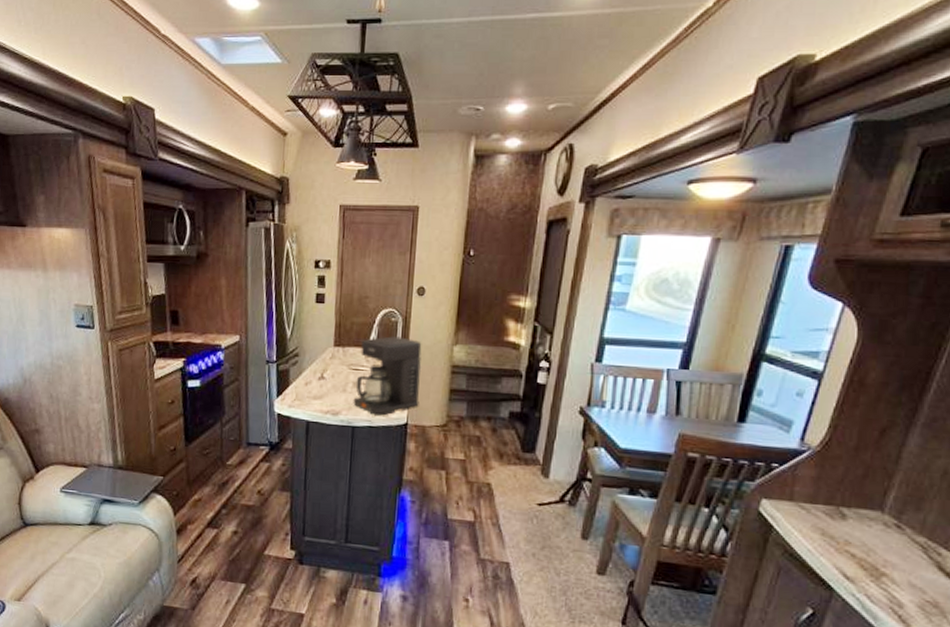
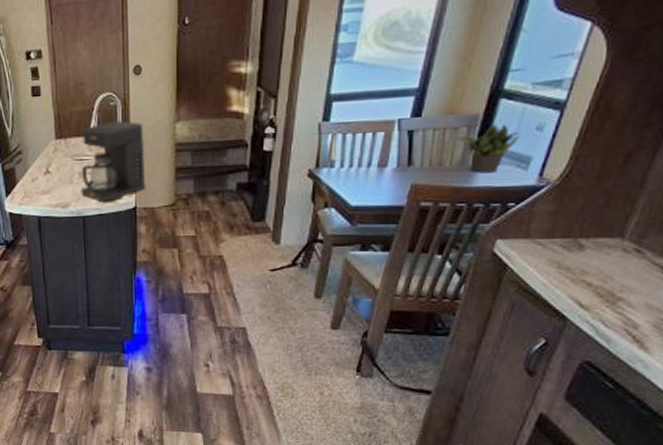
potted plant: none [720,385,782,432] -> present [455,124,520,174]

